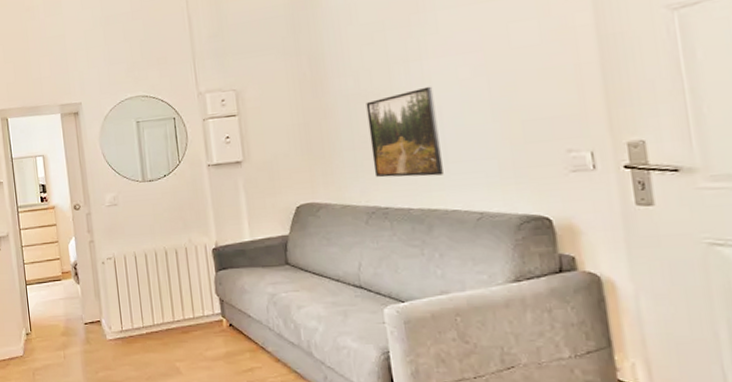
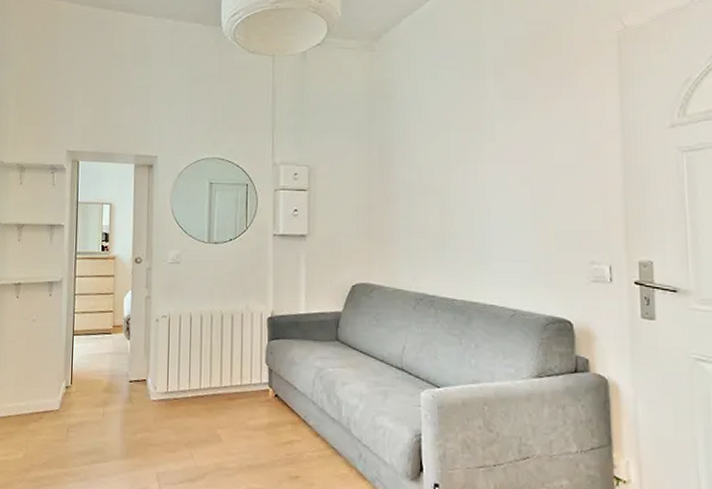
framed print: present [366,86,444,178] -> none [425,188,486,271]

